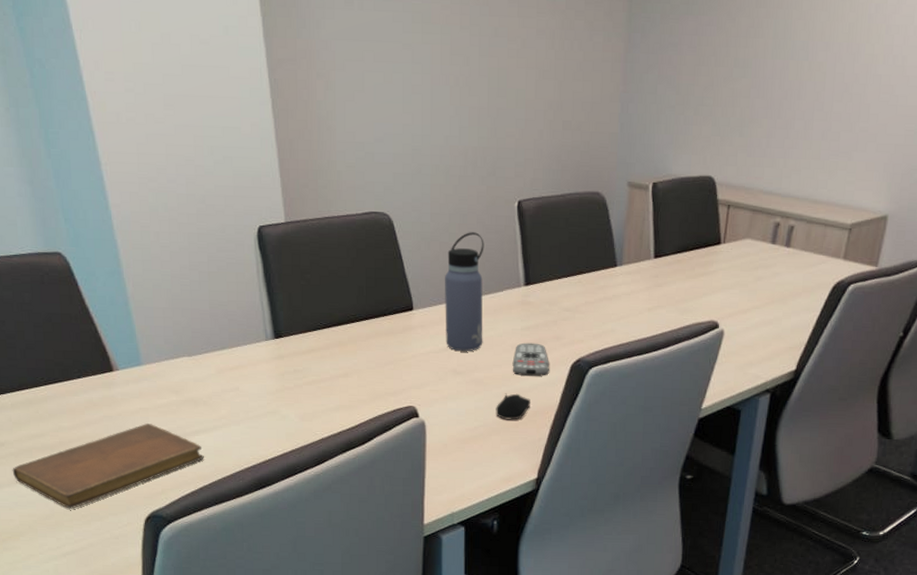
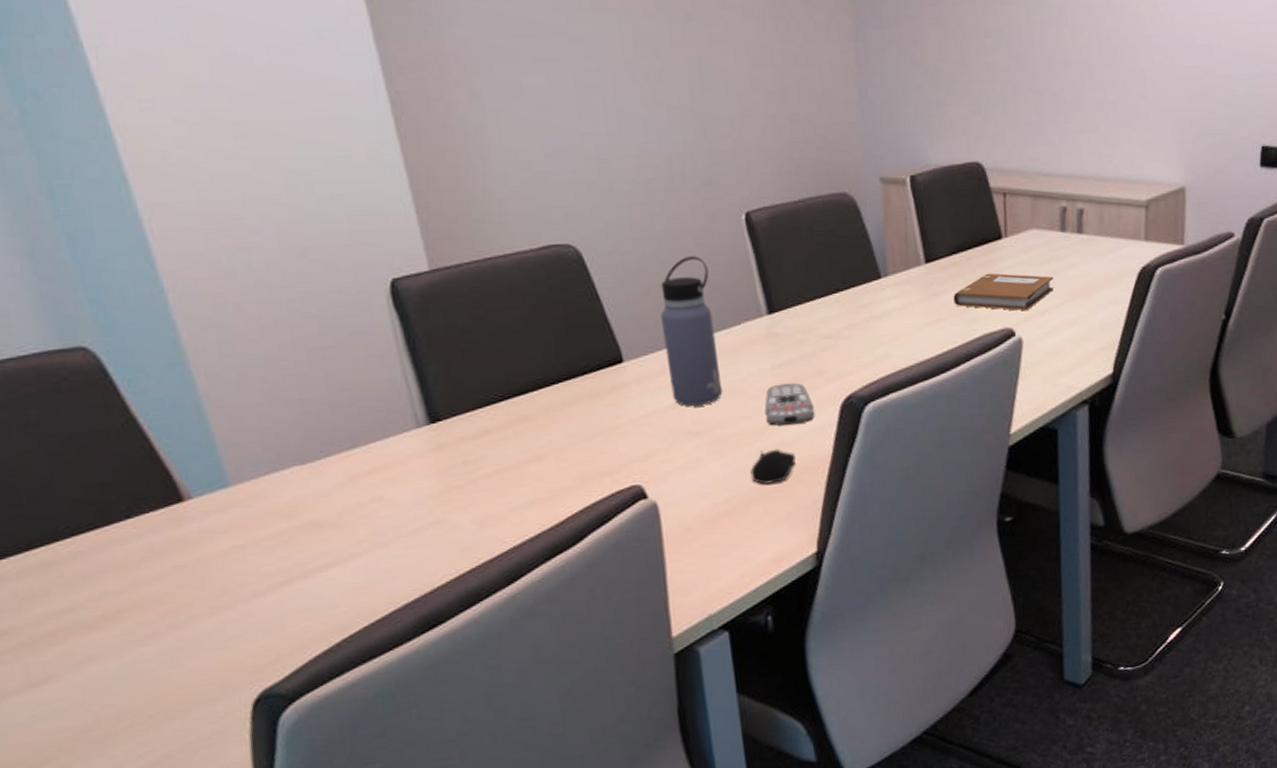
notebook: present [12,423,204,509] -> none [24,566,339,710]
notebook: none [672,272,759,308] -> present [953,273,1054,311]

